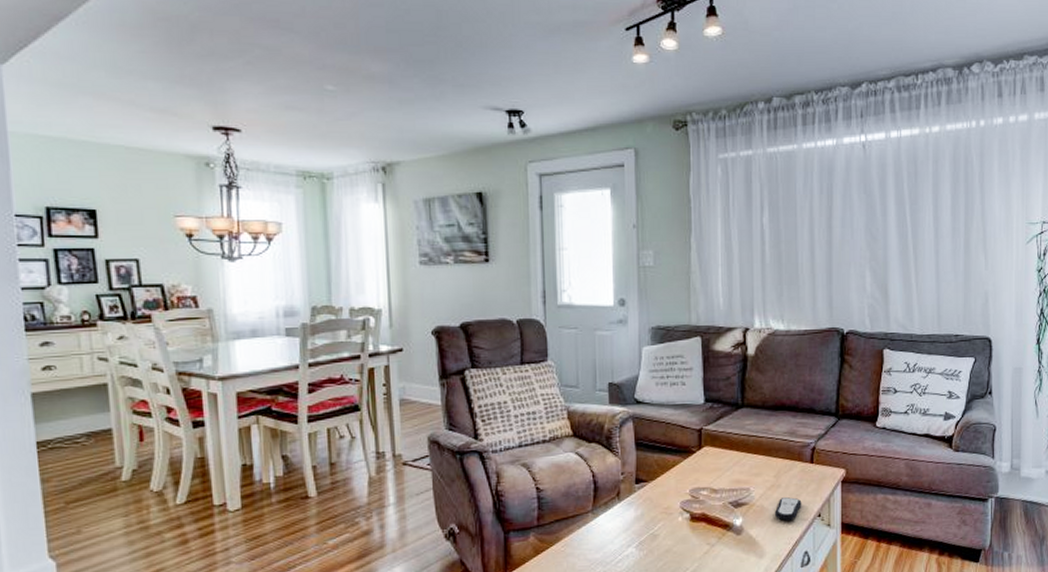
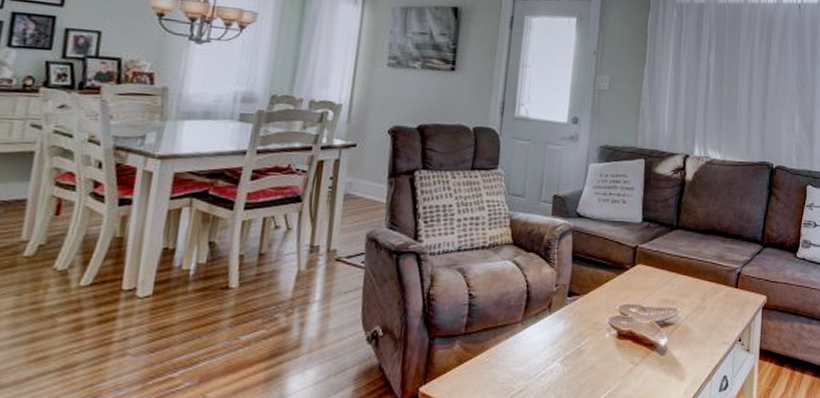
remote control: present [775,497,802,521] -> none [698,320,724,343]

